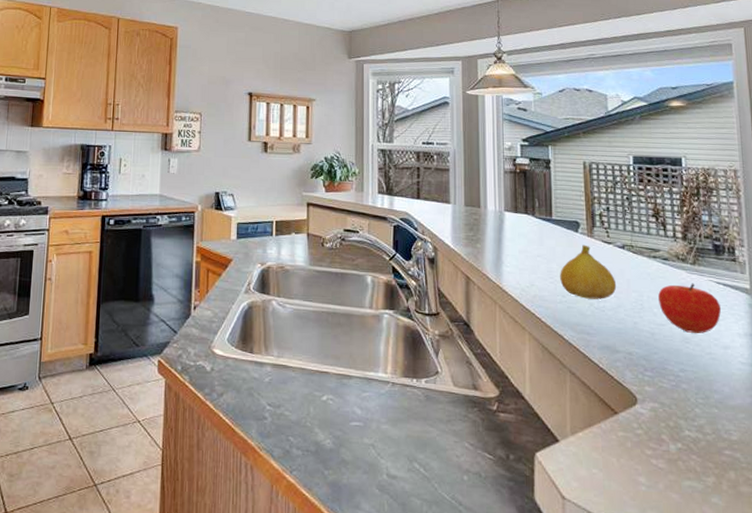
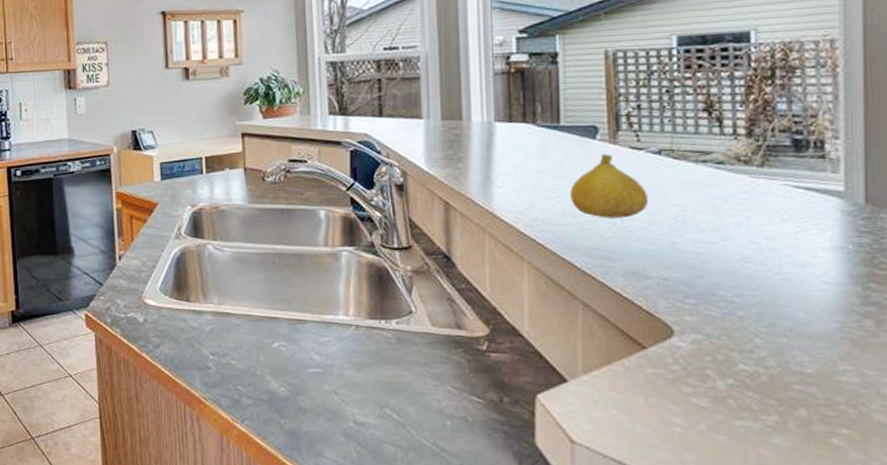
fruit: present [658,283,721,334] -> none [708,189,798,251]

